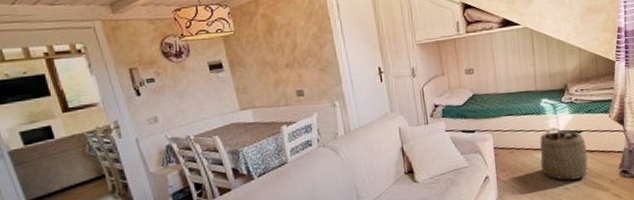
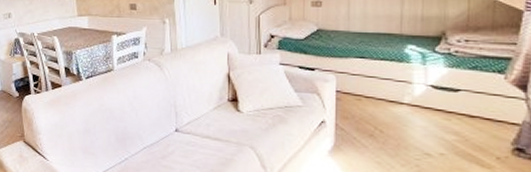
basket: present [540,127,588,181] -> none [396,80,465,146]

